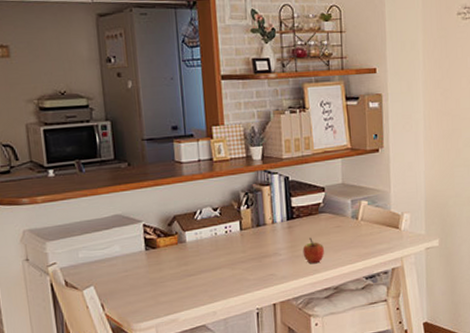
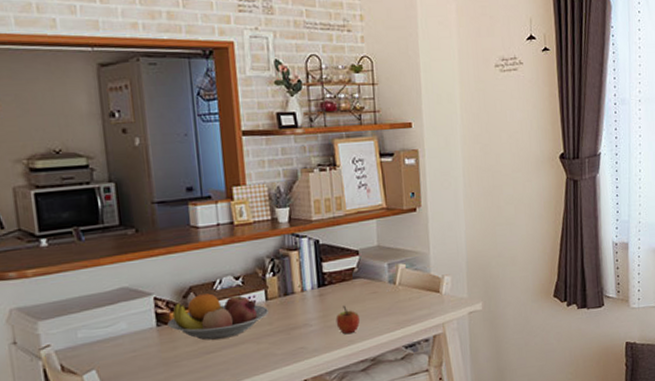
fruit bowl: none [154,222,243,264] -> present [167,293,270,340]

